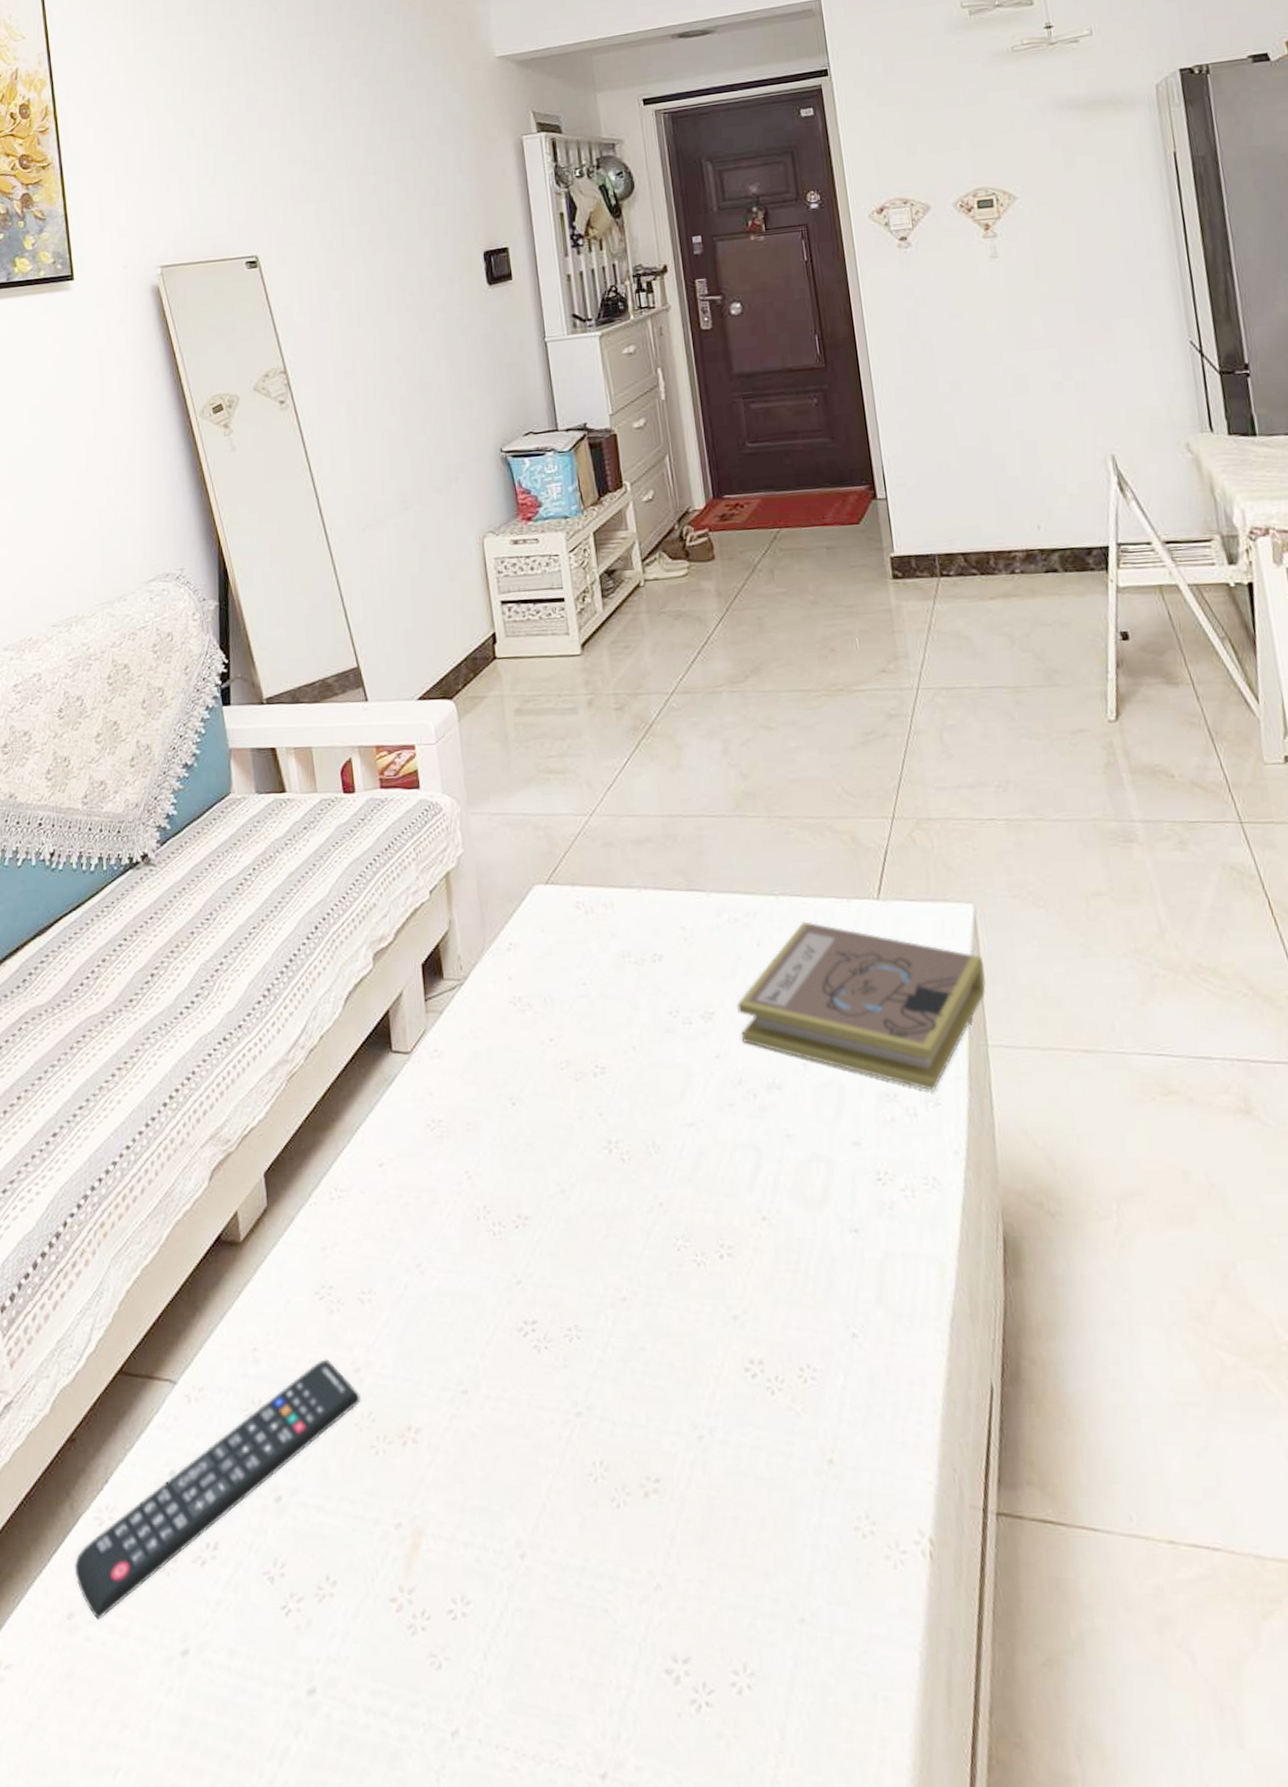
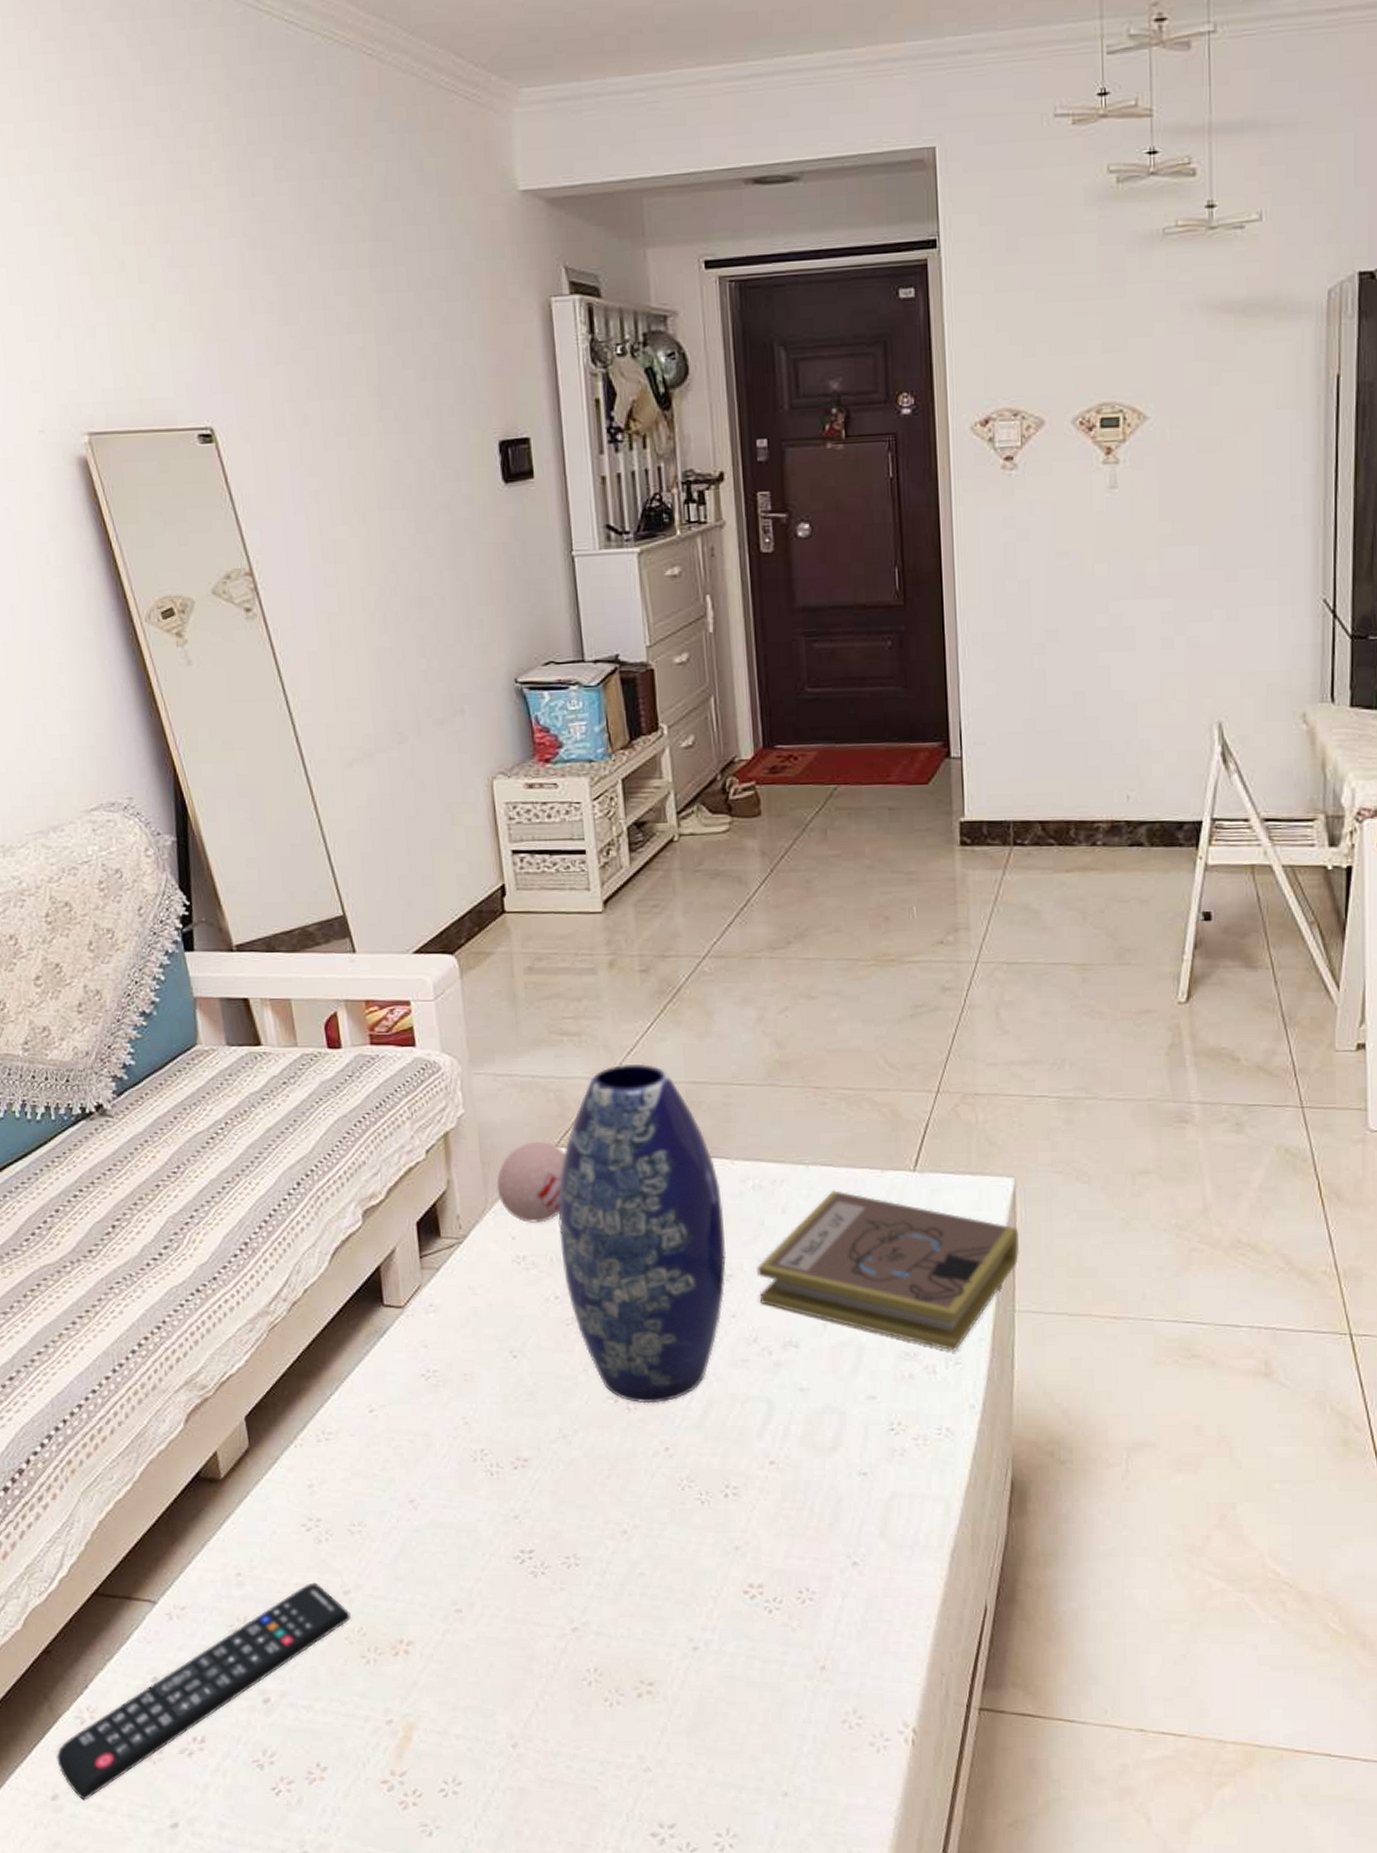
decorative ball: none [493,878,555,962] -> present [496,1141,565,1223]
vase: none [549,798,708,1154] -> present [558,1063,727,1404]

